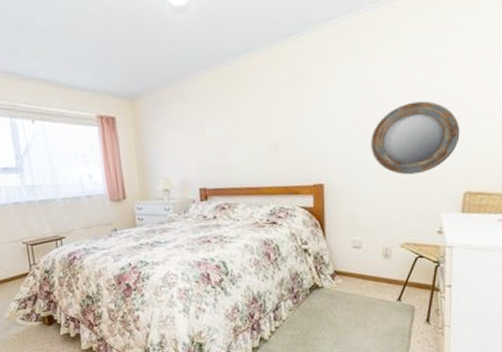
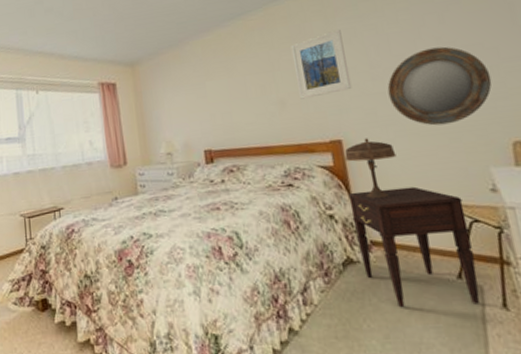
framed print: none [289,75,340,144] -> present [290,29,352,99]
nightstand: none [322,227,414,323] -> present [348,186,481,308]
table lamp: none [324,183,368,237] -> present [345,138,397,199]

